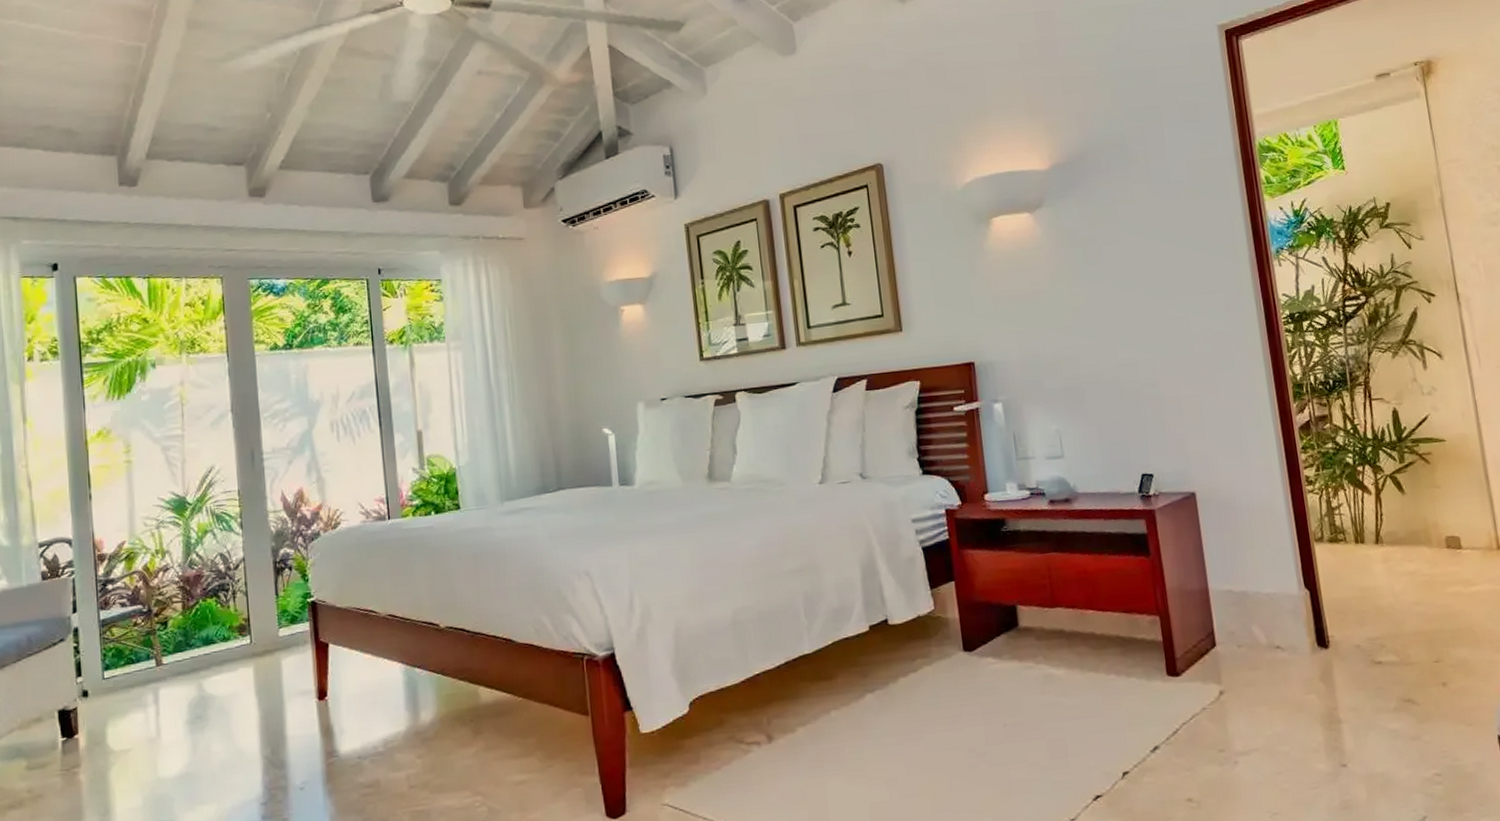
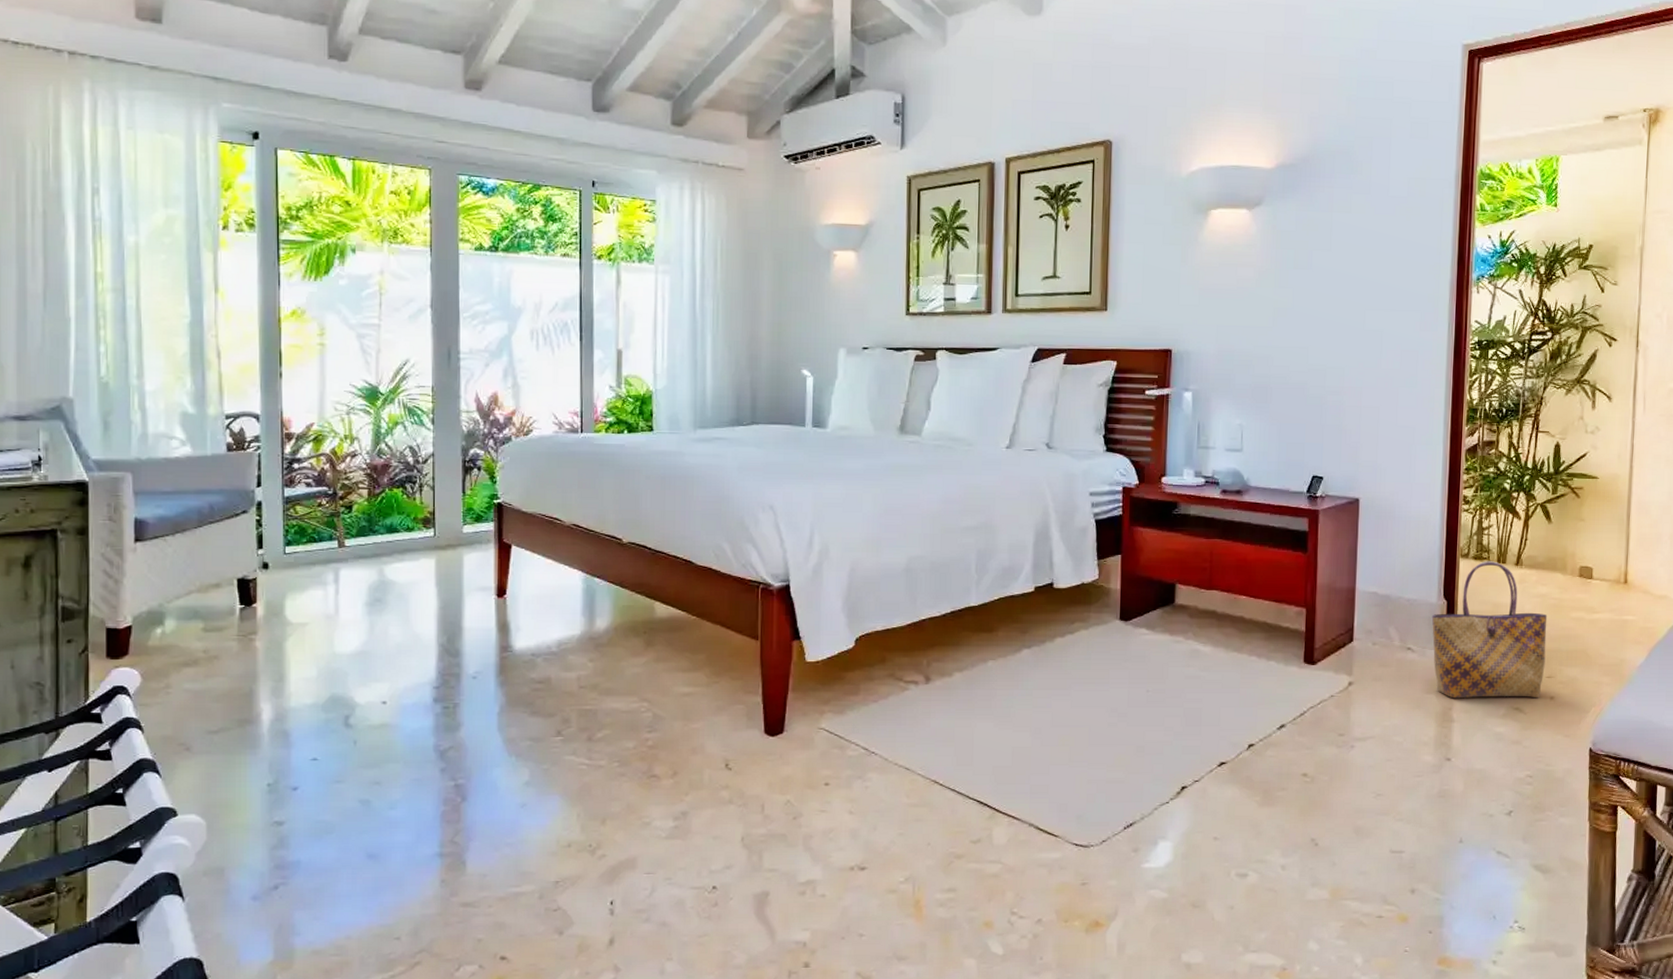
tote bag: none [1295,542,1431,697] -> present [1431,561,1548,699]

